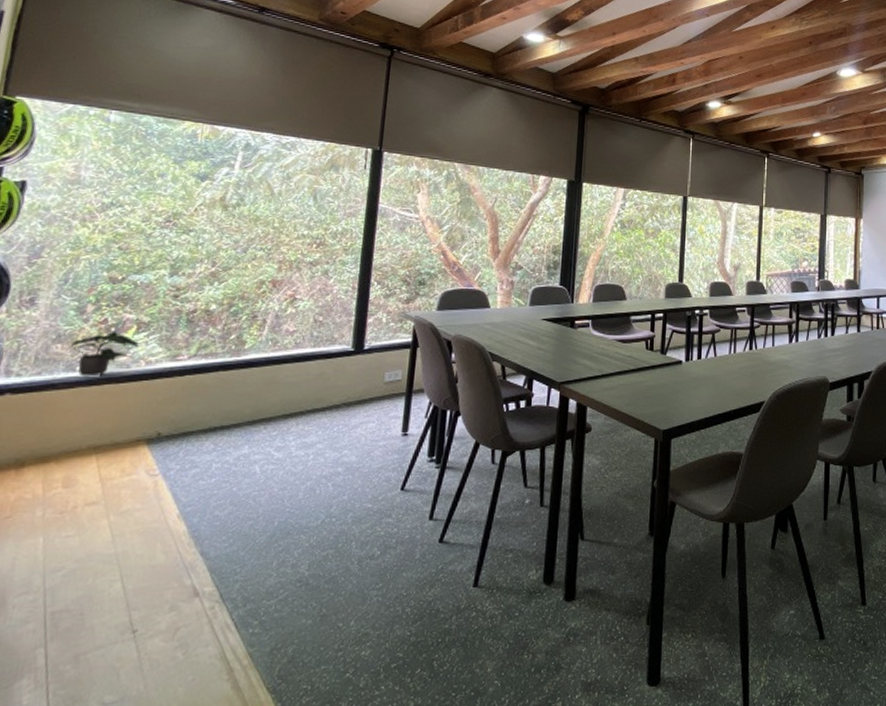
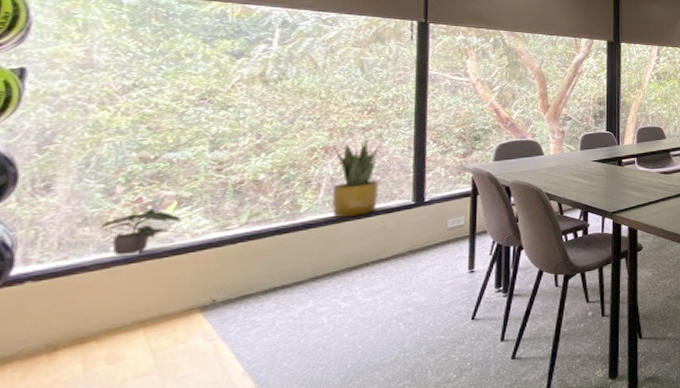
planter: none [274,276,328,358] -> present [332,140,383,218]

